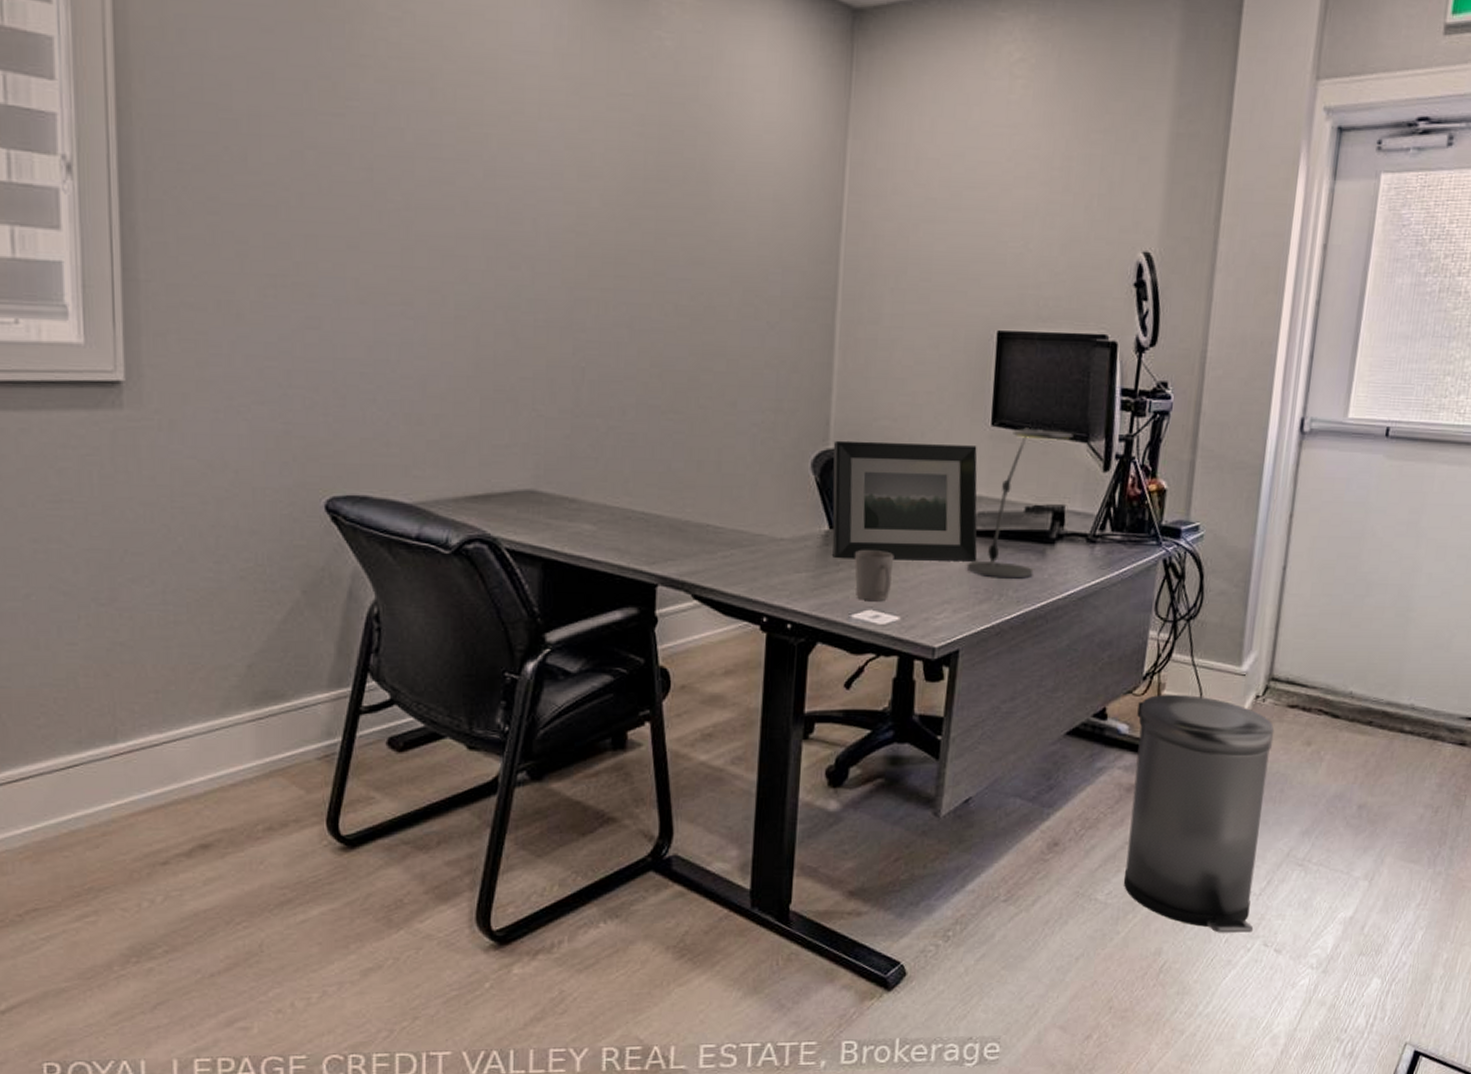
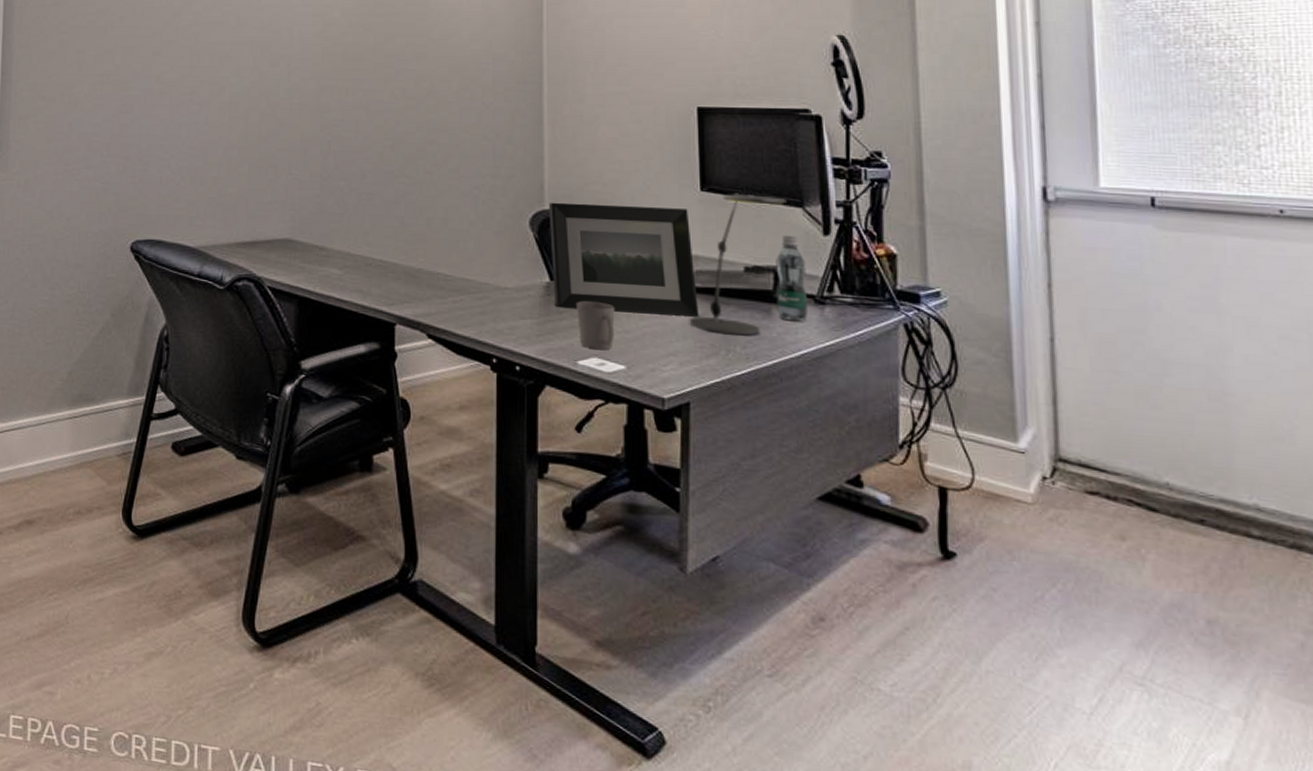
bottle: none [1051,473,1084,562] -> present [776,236,808,322]
pedal bin: present [1124,694,1275,933] -> none [898,465,1091,760]

